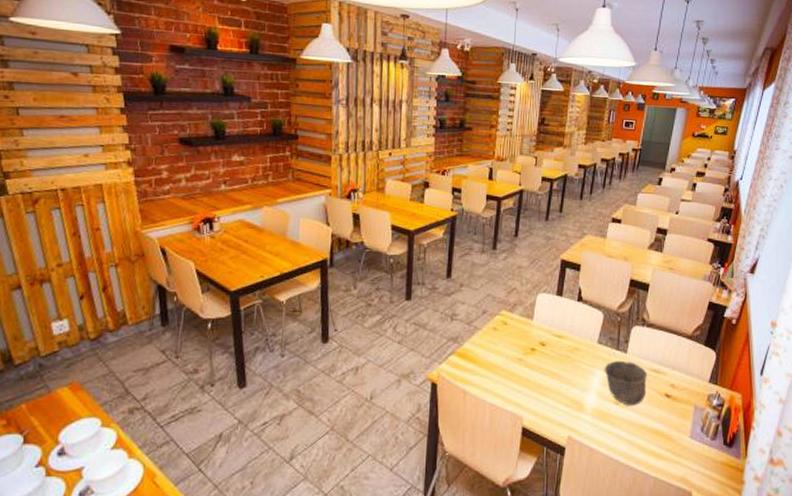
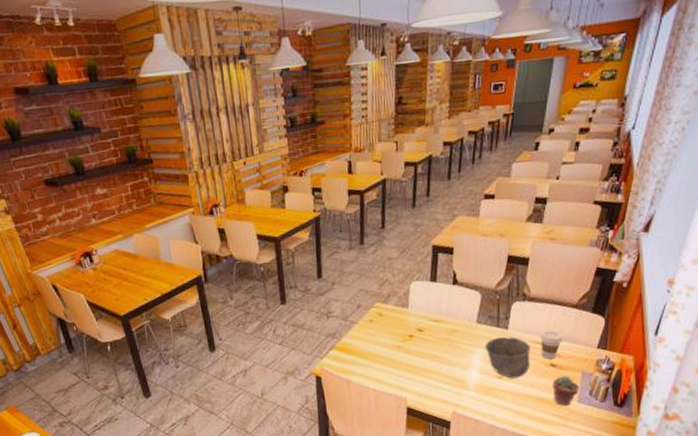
coffee cup: none [657,359,678,389] -> present [541,331,564,359]
potted succulent: none [666,408,691,440] -> present [552,375,579,405]

